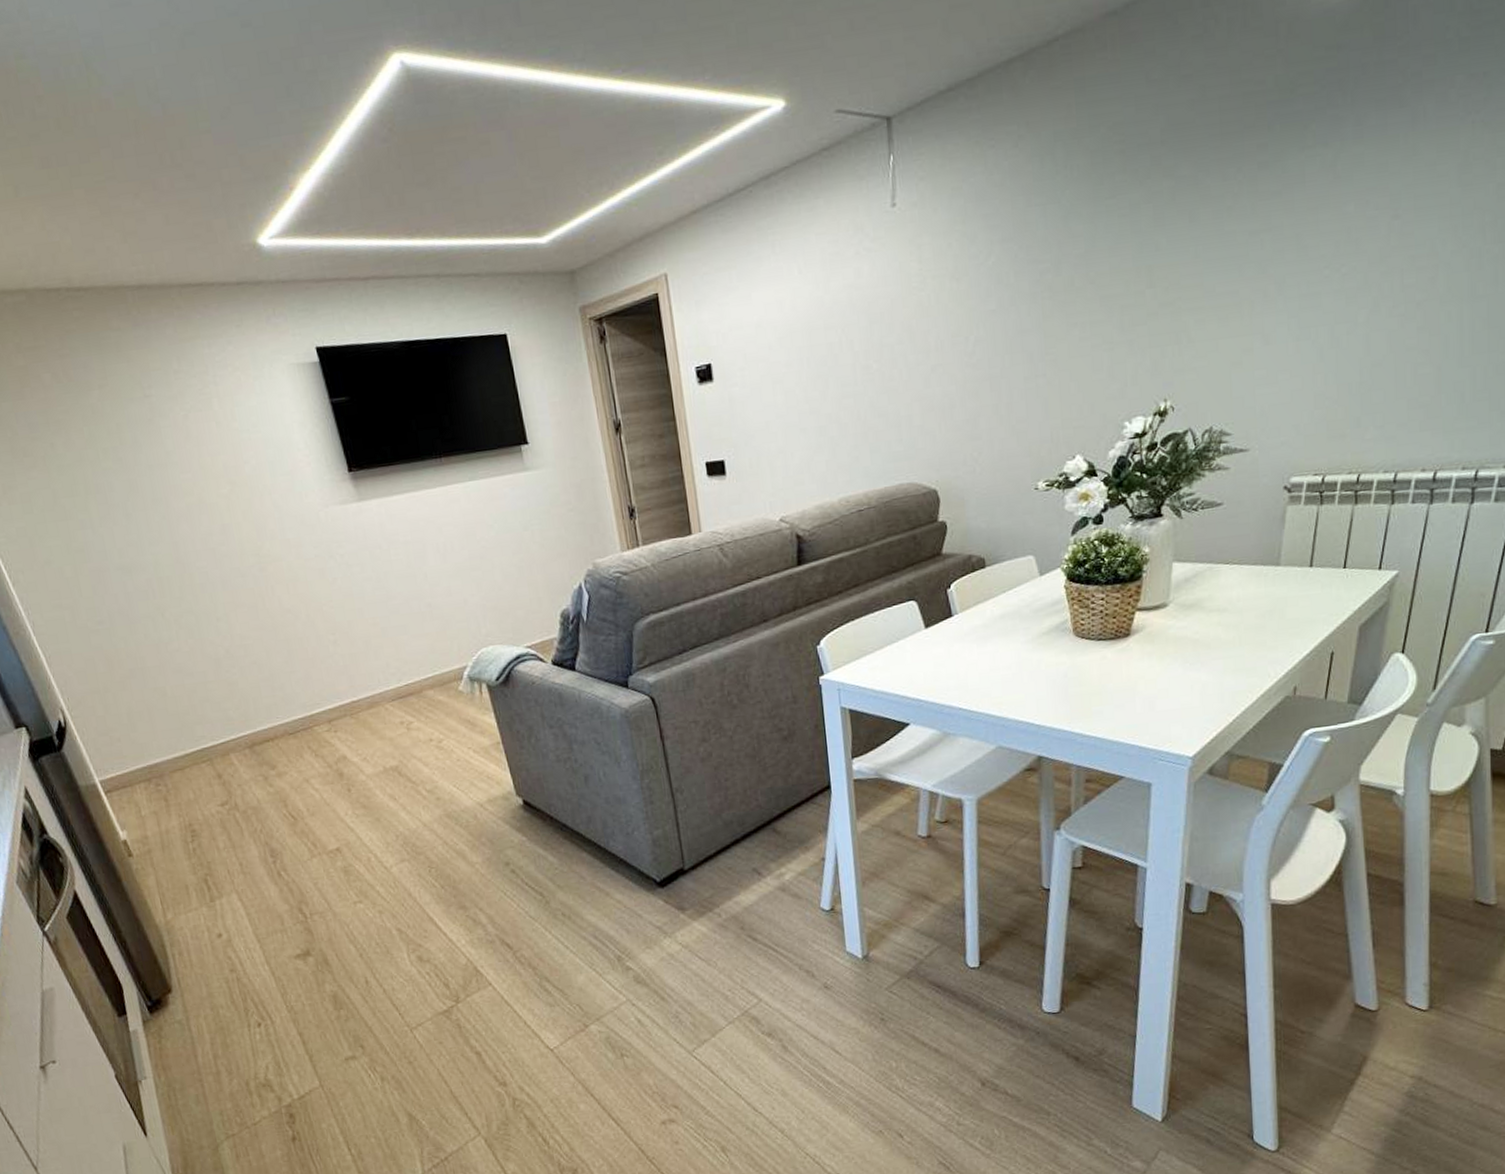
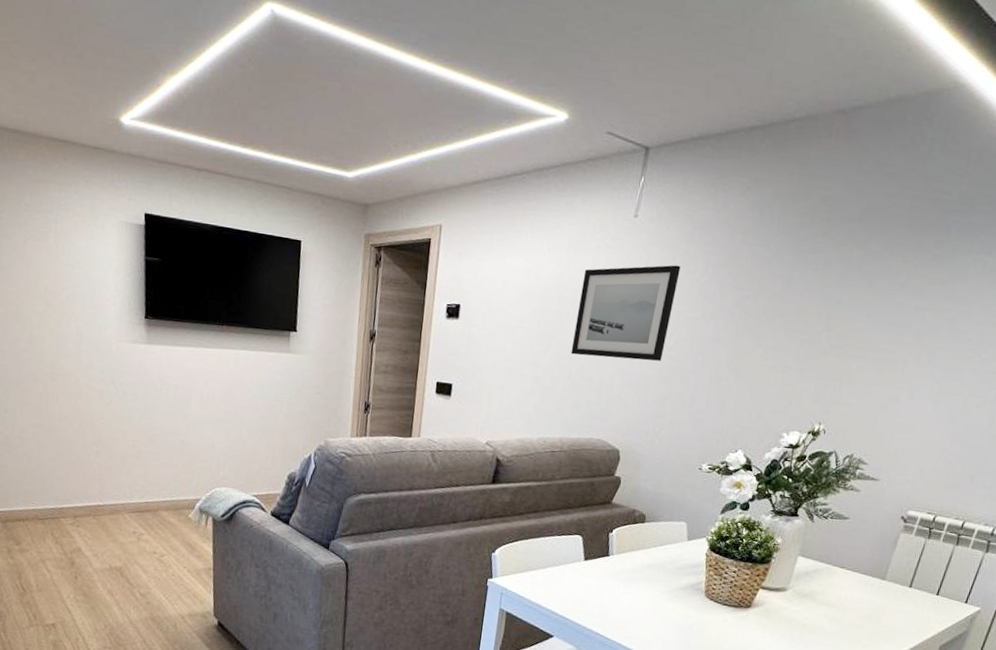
wall art: none [847,252,963,391] -> present [570,265,681,361]

